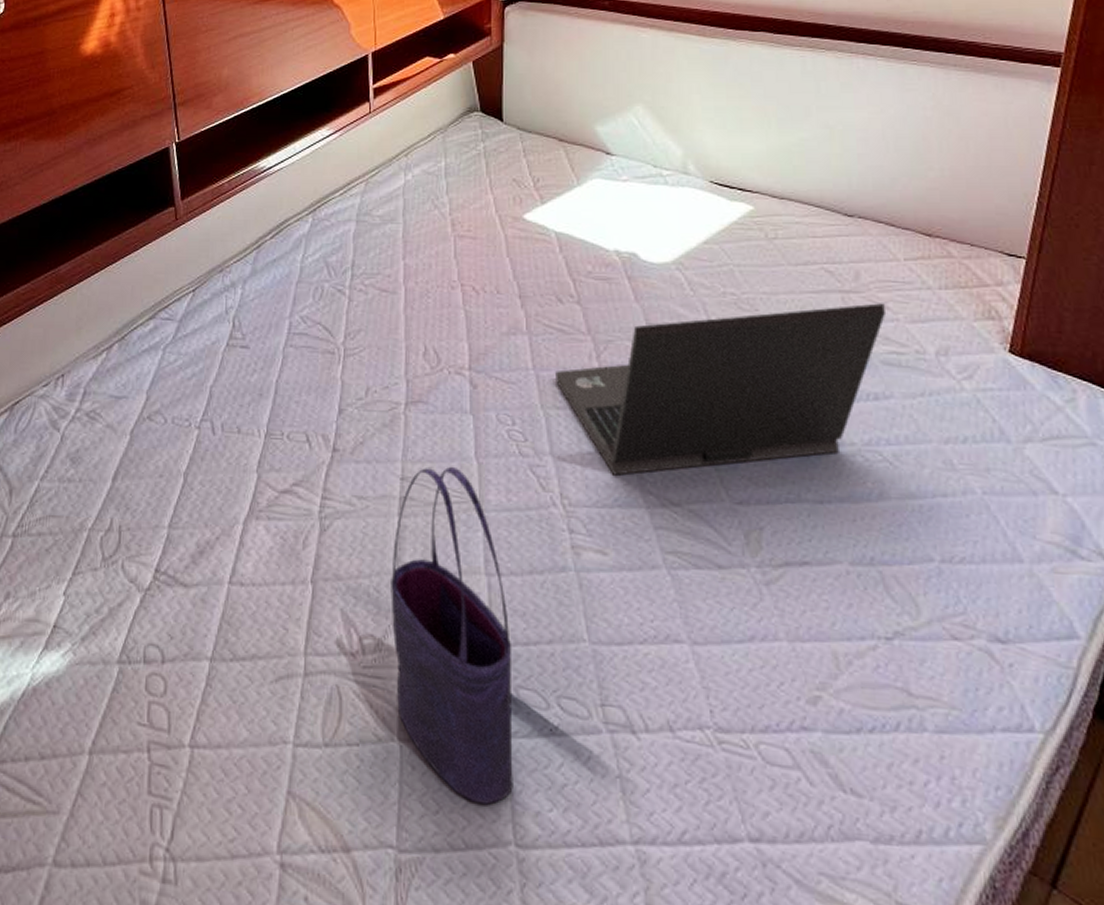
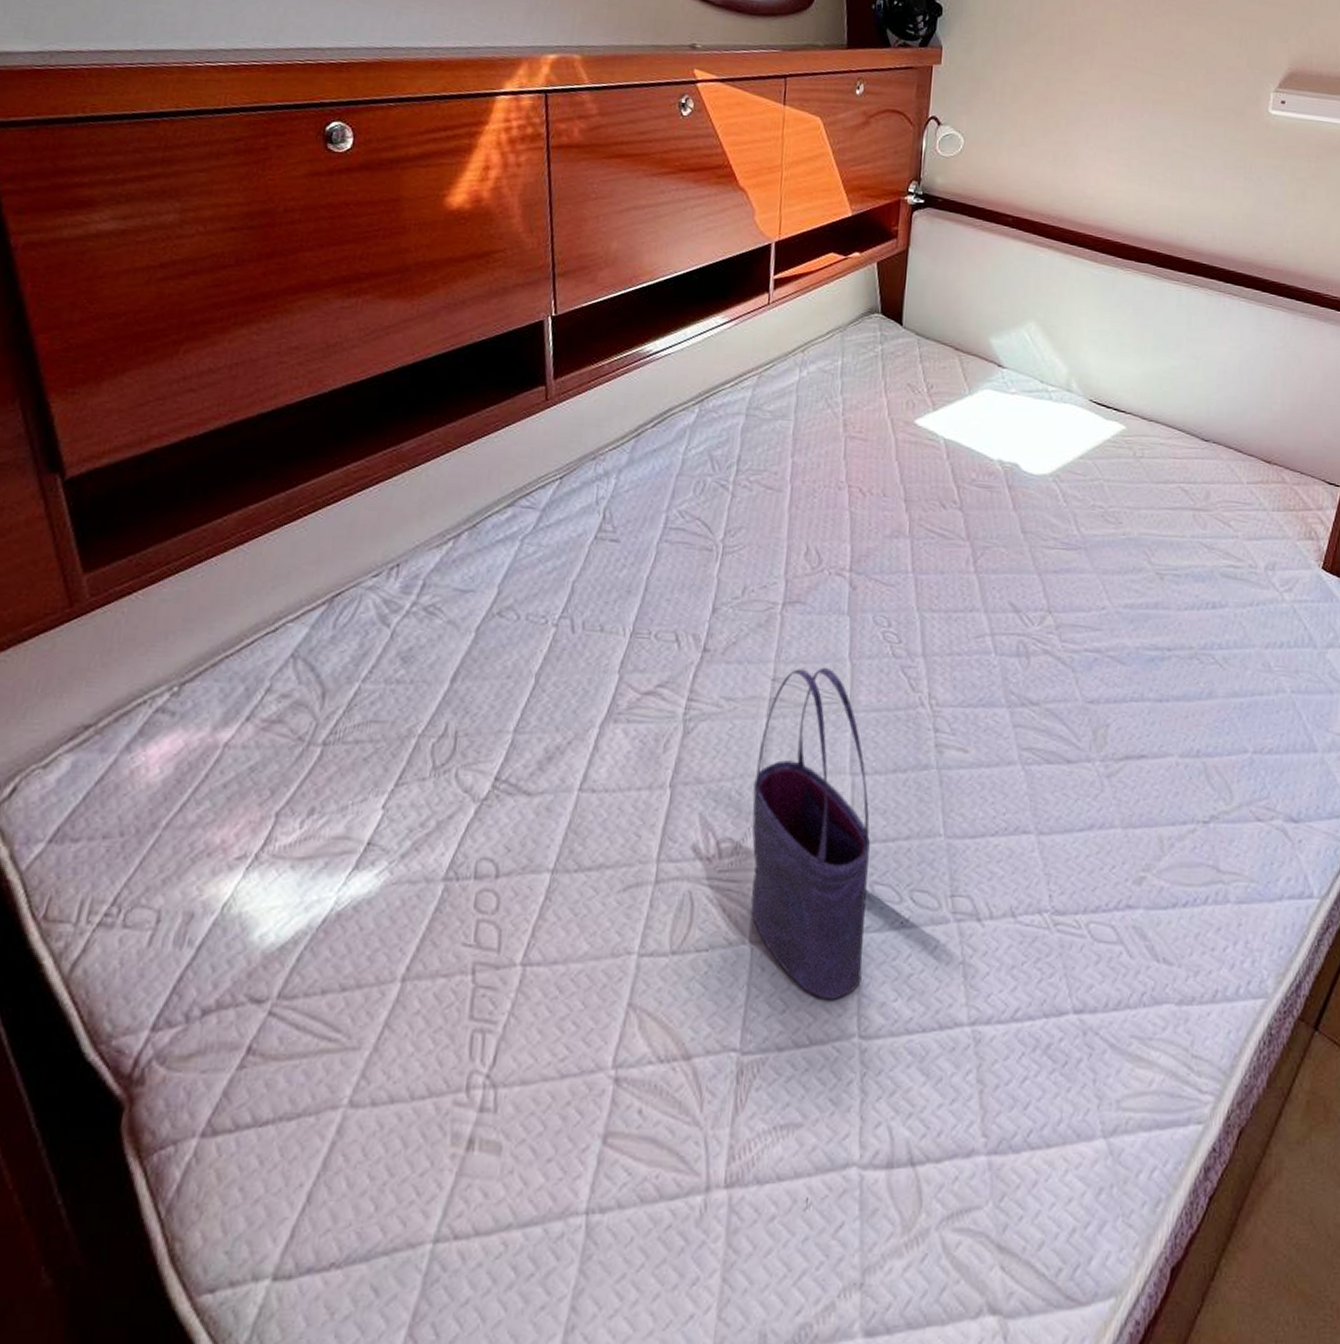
laptop: present [555,303,887,476] -> none [933,521,1229,676]

